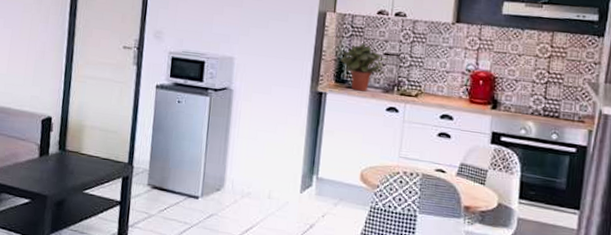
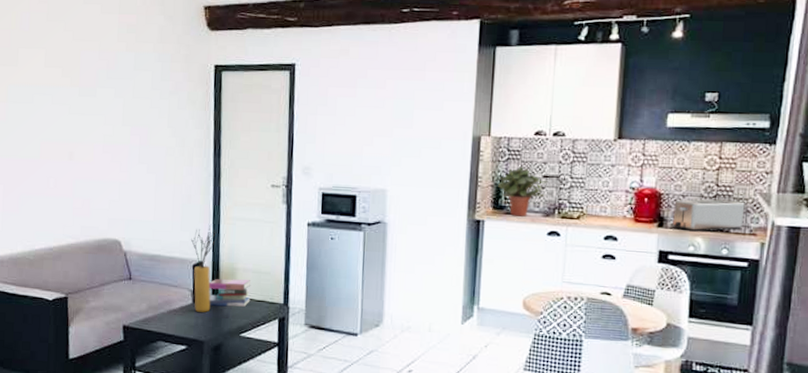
vase: none [40,81,68,168] -> present [191,225,217,313]
books: none [55,134,97,165] -> present [208,278,251,308]
toaster: none [506,84,574,117] -> present [673,199,745,232]

